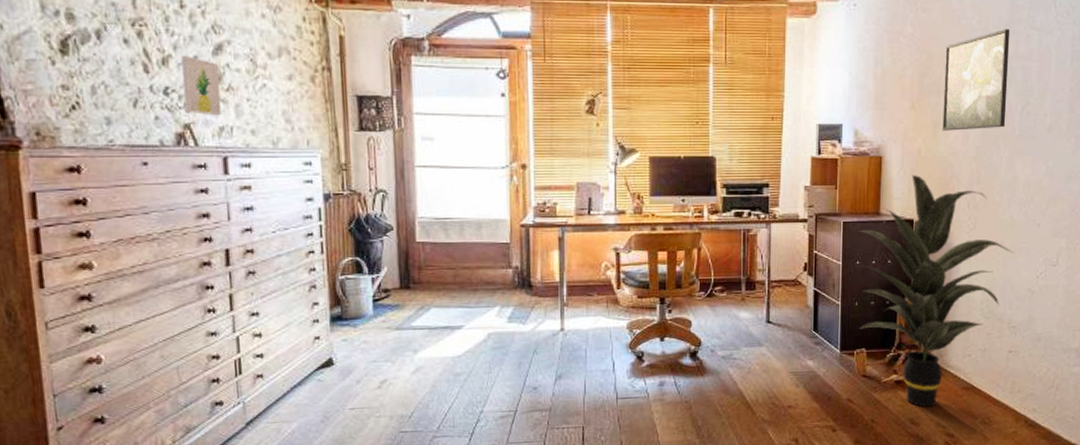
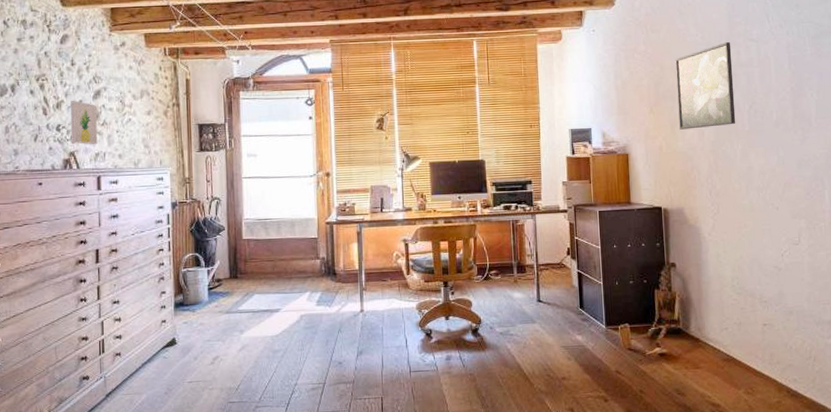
indoor plant: present [857,175,1015,408] -> none [611,168,758,379]

